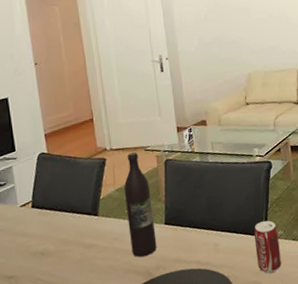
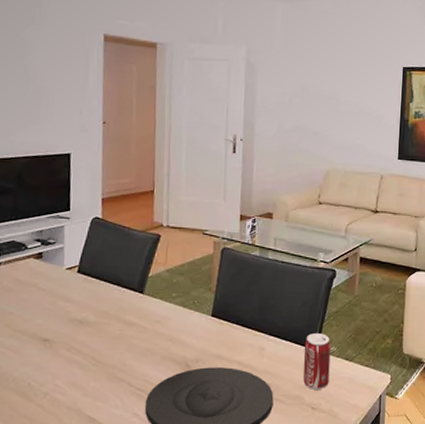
wine bottle: present [124,152,157,257] -> none [172,233,202,345]

